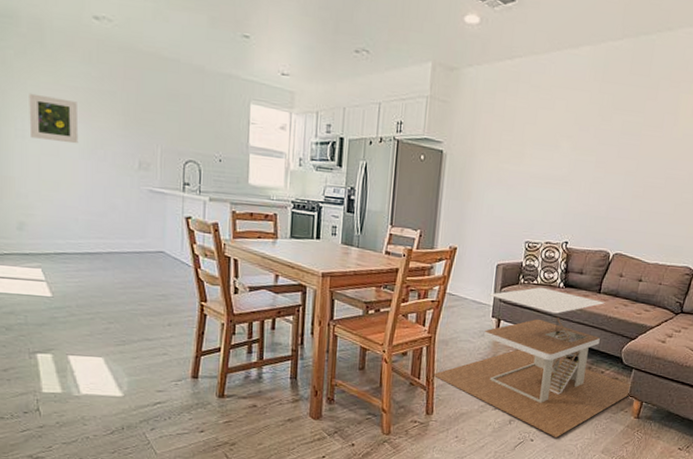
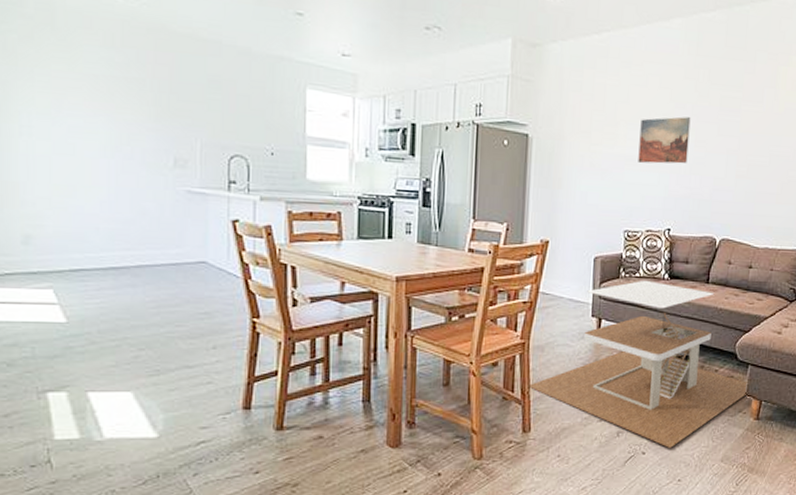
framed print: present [29,93,79,144] -> none [37,83,99,141]
wall art: none [541,139,593,183] -> present [638,116,691,164]

